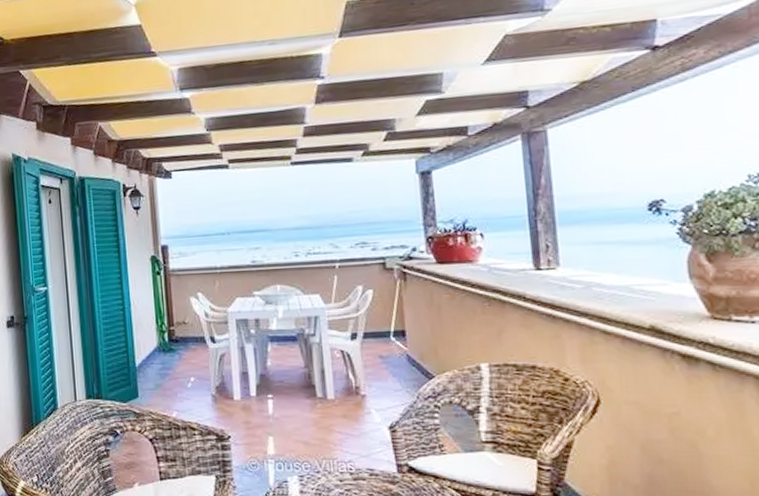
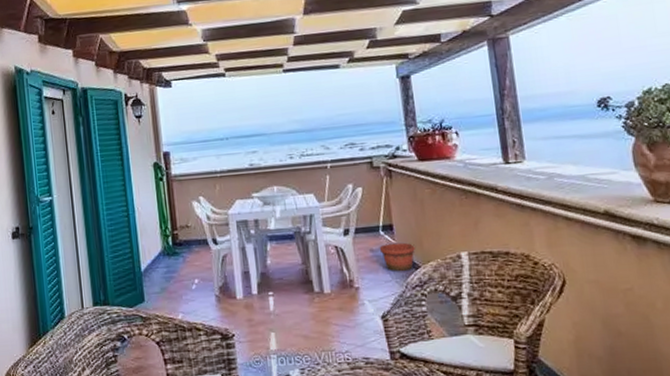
pot: none [389,350,431,381] -> present [379,242,416,272]

